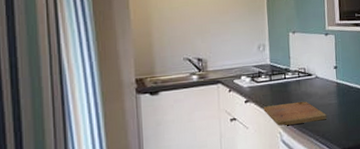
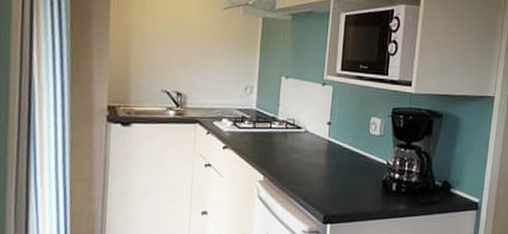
cutting board: present [263,101,327,127] -> none [242,156,313,181]

